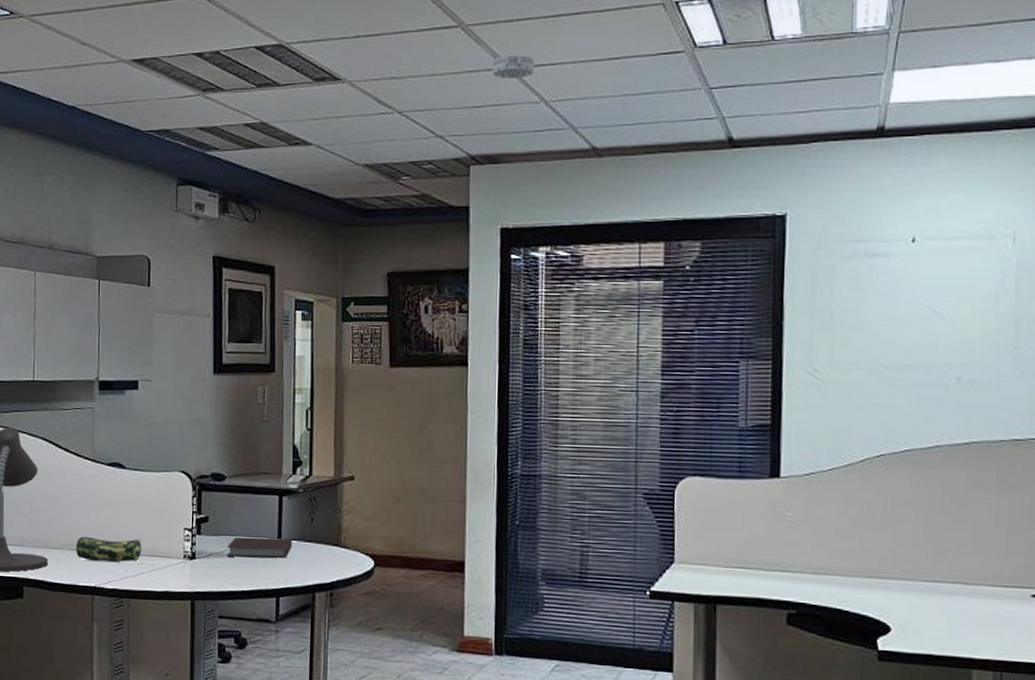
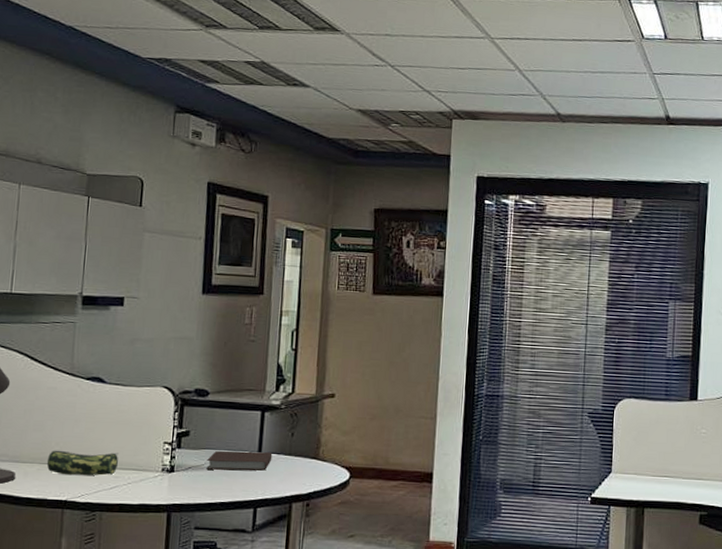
smoke detector: present [492,54,534,79] -> none [475,26,512,48]

